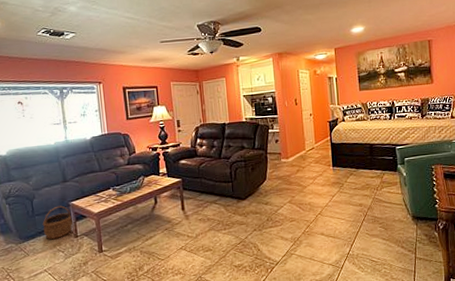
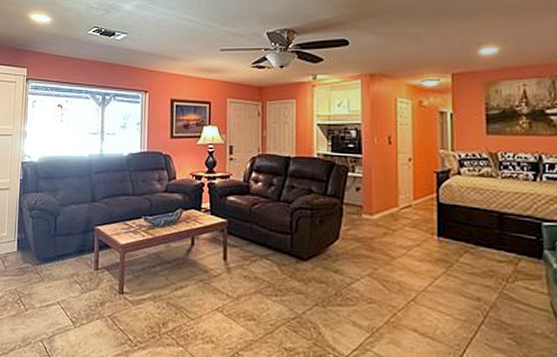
wicker basket: present [42,205,73,239] -> none [62,228,96,267]

